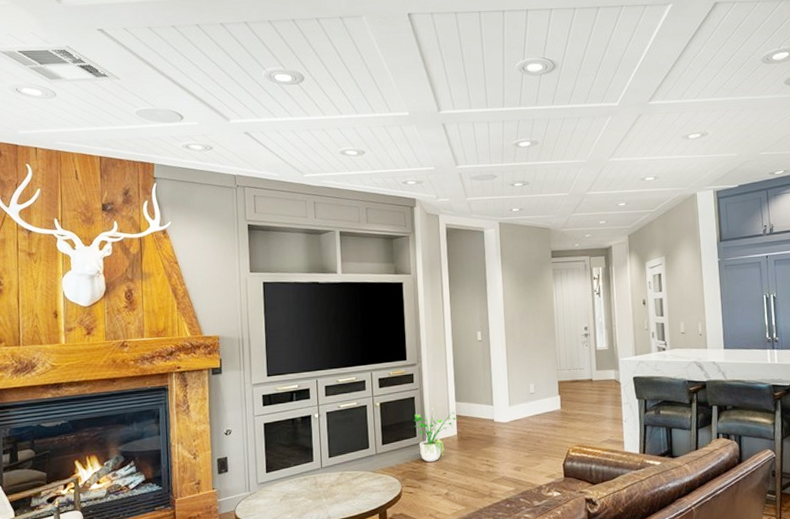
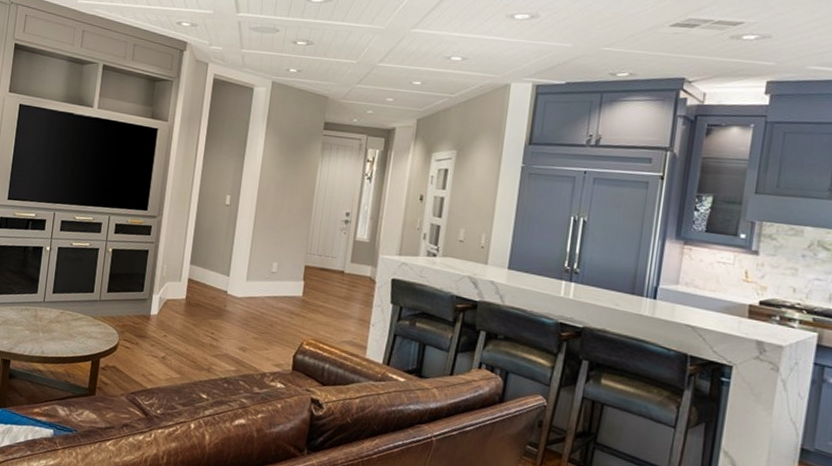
potted plant: present [414,404,457,462] -> none [143,259,189,321]

